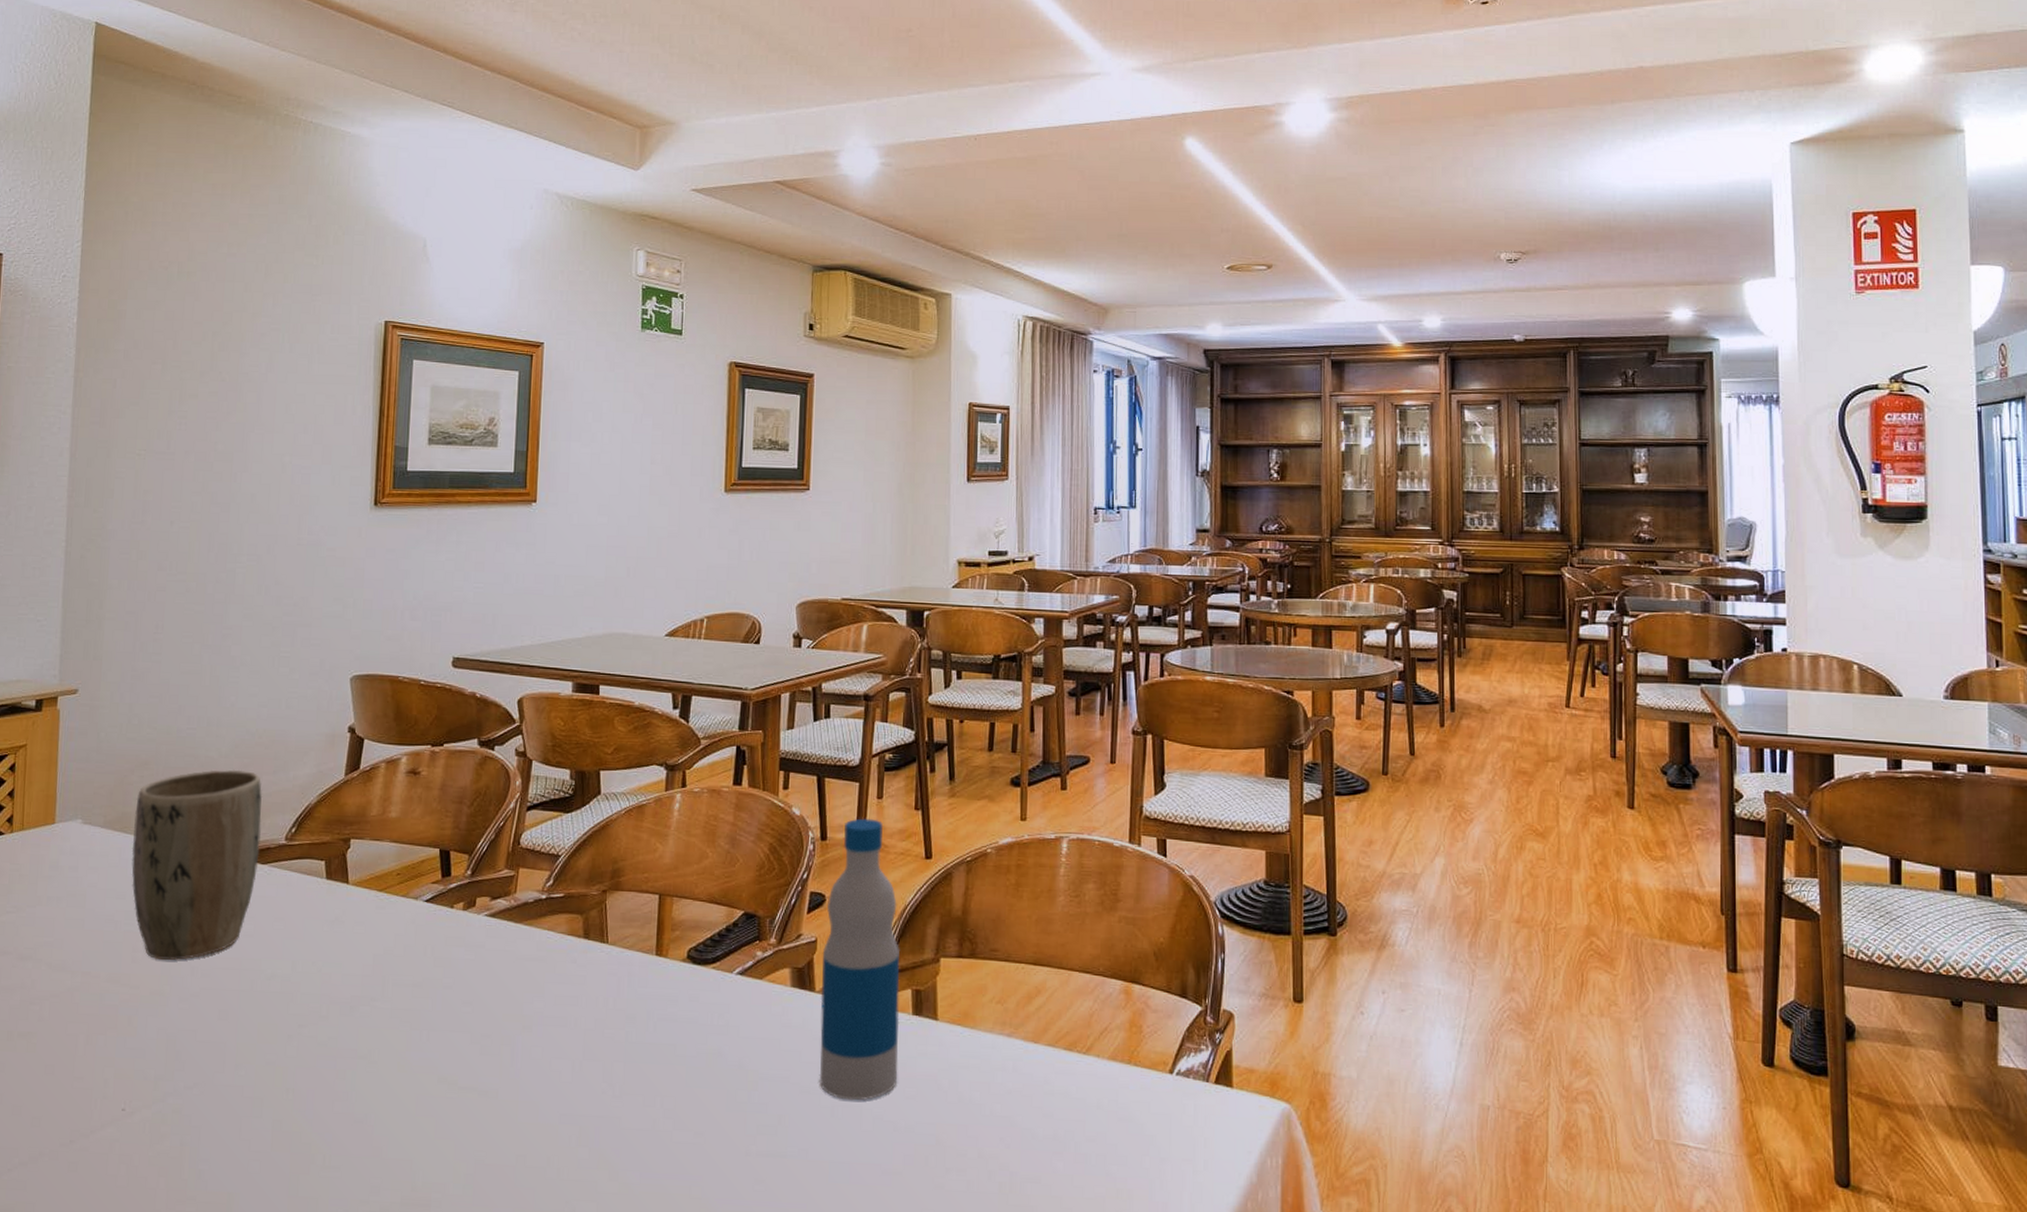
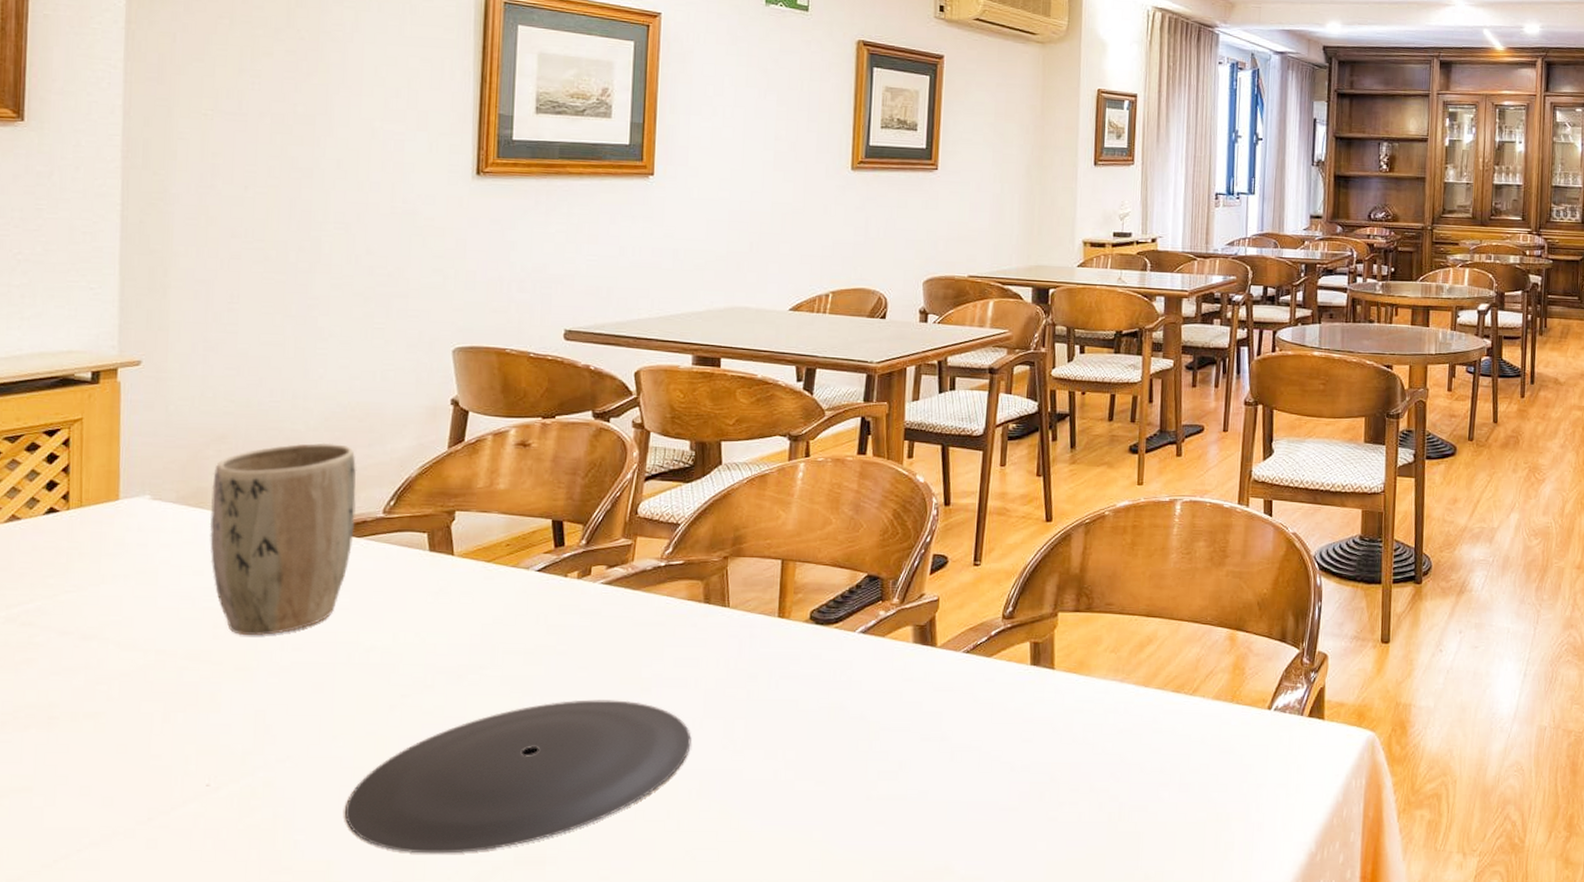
plate: none [245,1035,571,1192] -> present [344,699,691,854]
bottle: present [819,818,901,1101] -> none [939,484,1020,746]

